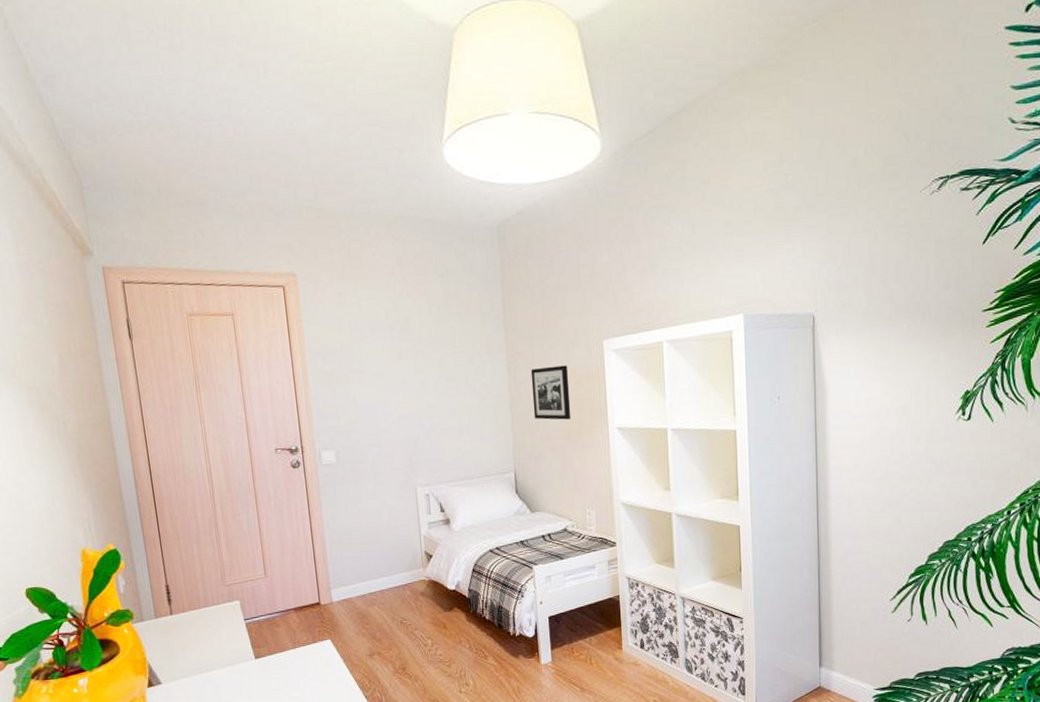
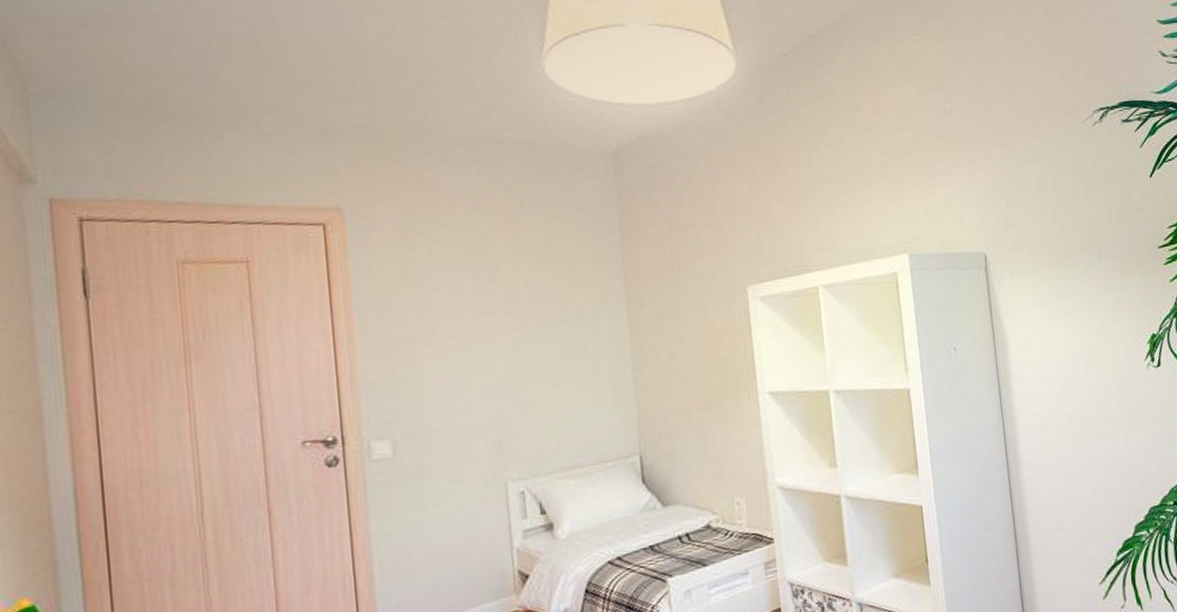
picture frame: present [530,365,571,420] -> none [658,317,711,386]

